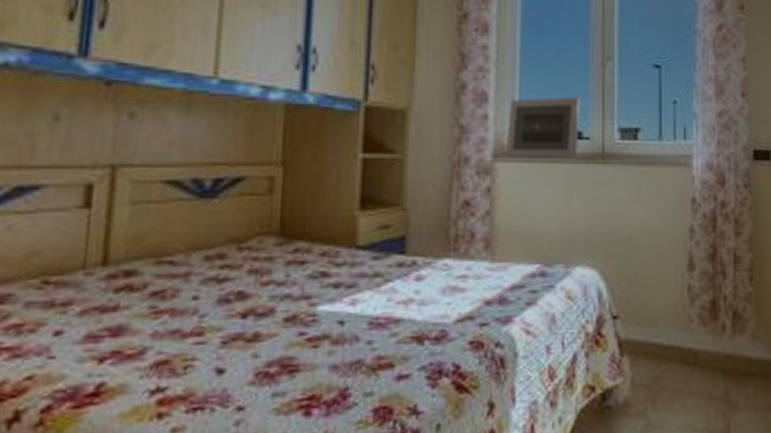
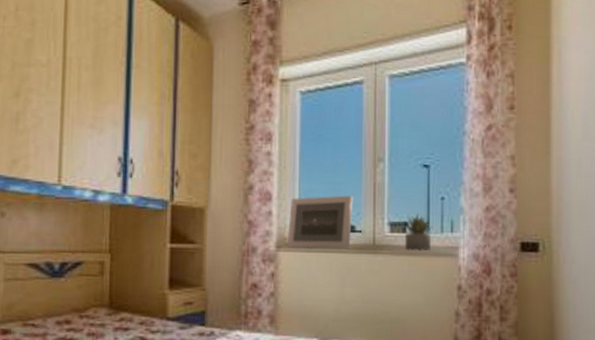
succulent plant: none [633,117,666,160] -> present [402,212,433,251]

